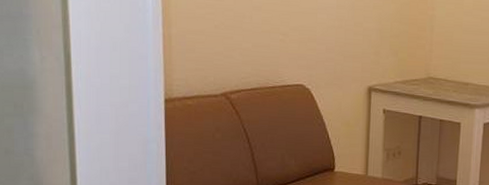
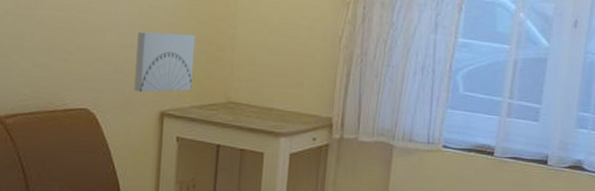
wall art: none [344,14,399,70] -> present [134,31,196,93]

